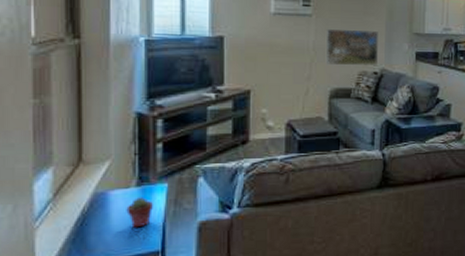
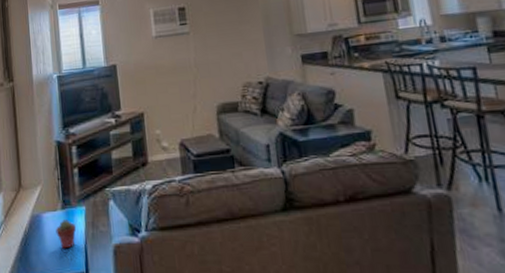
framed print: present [325,28,378,66] -> none [204,39,261,81]

